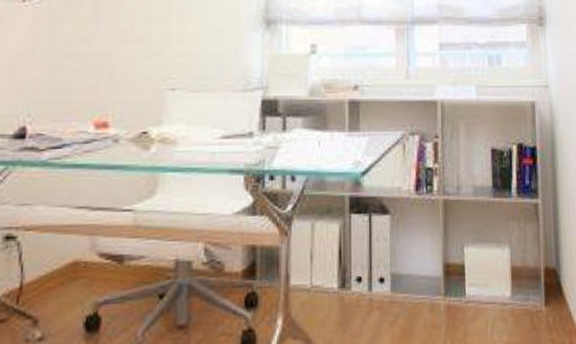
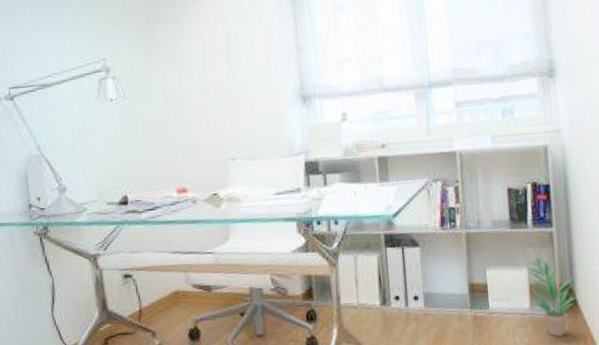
potted plant: none [510,229,562,333] -> present [527,253,577,336]

